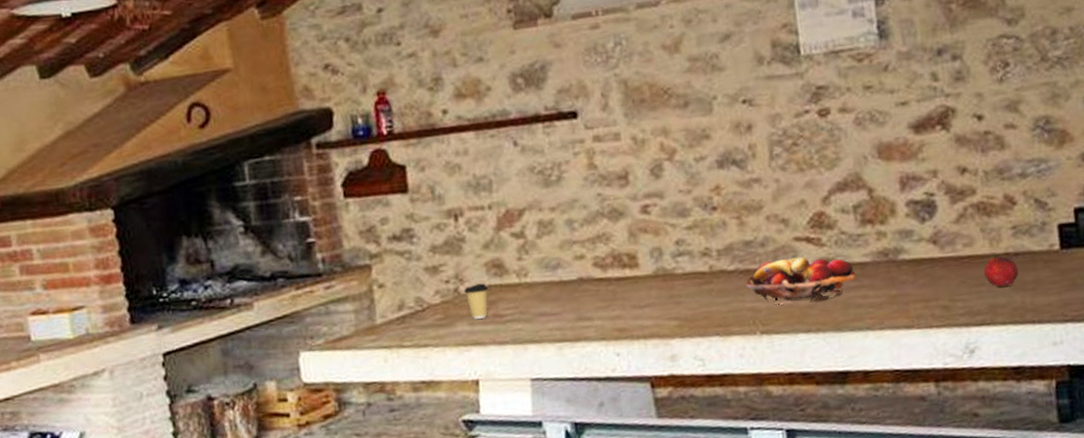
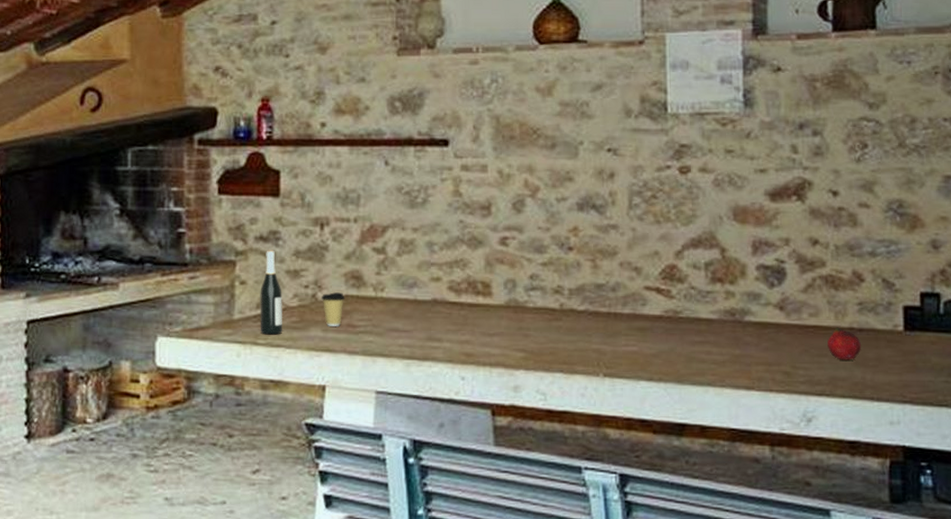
wine bottle: none [400,248,428,336] -> present [260,250,282,335]
fruit basket: present [745,256,857,302] -> none [593,305,703,352]

